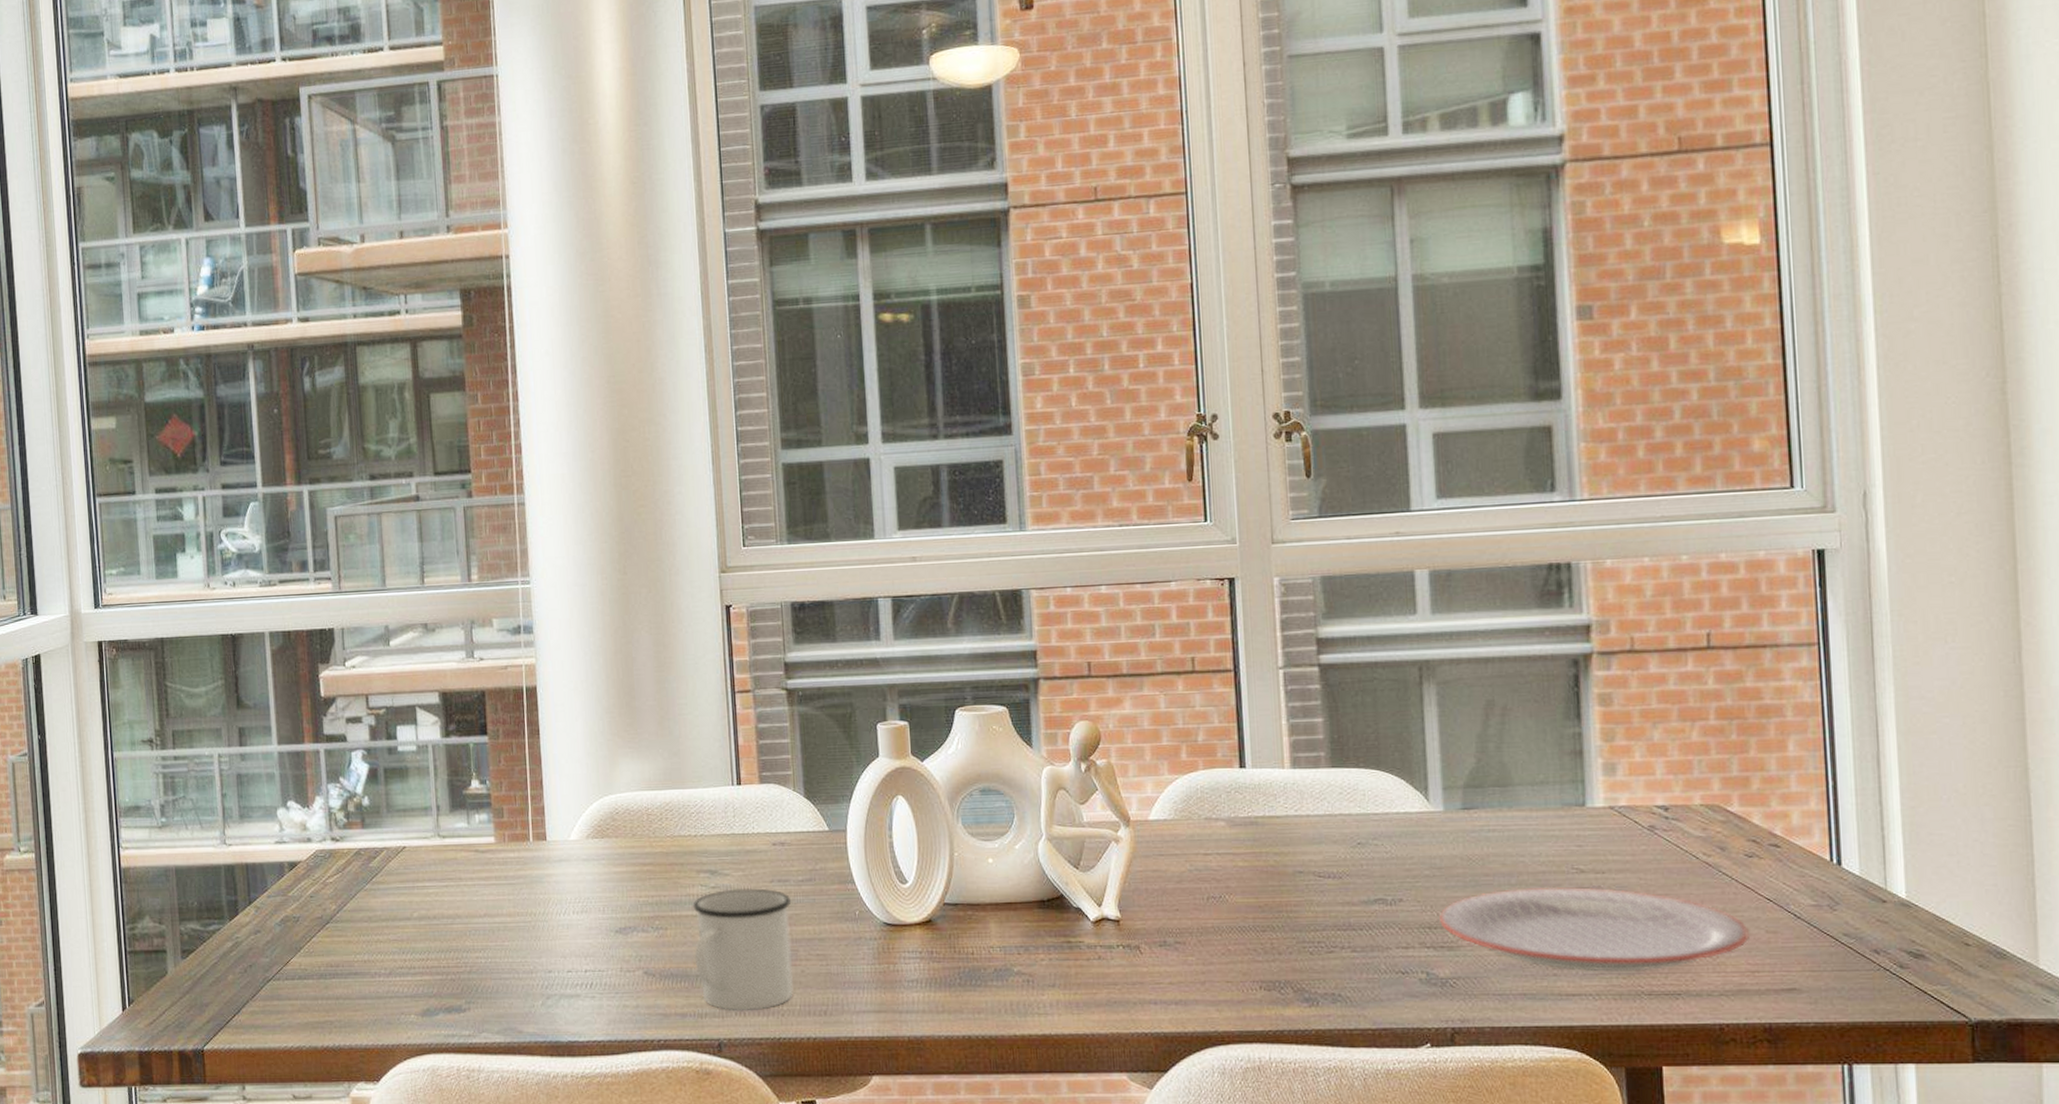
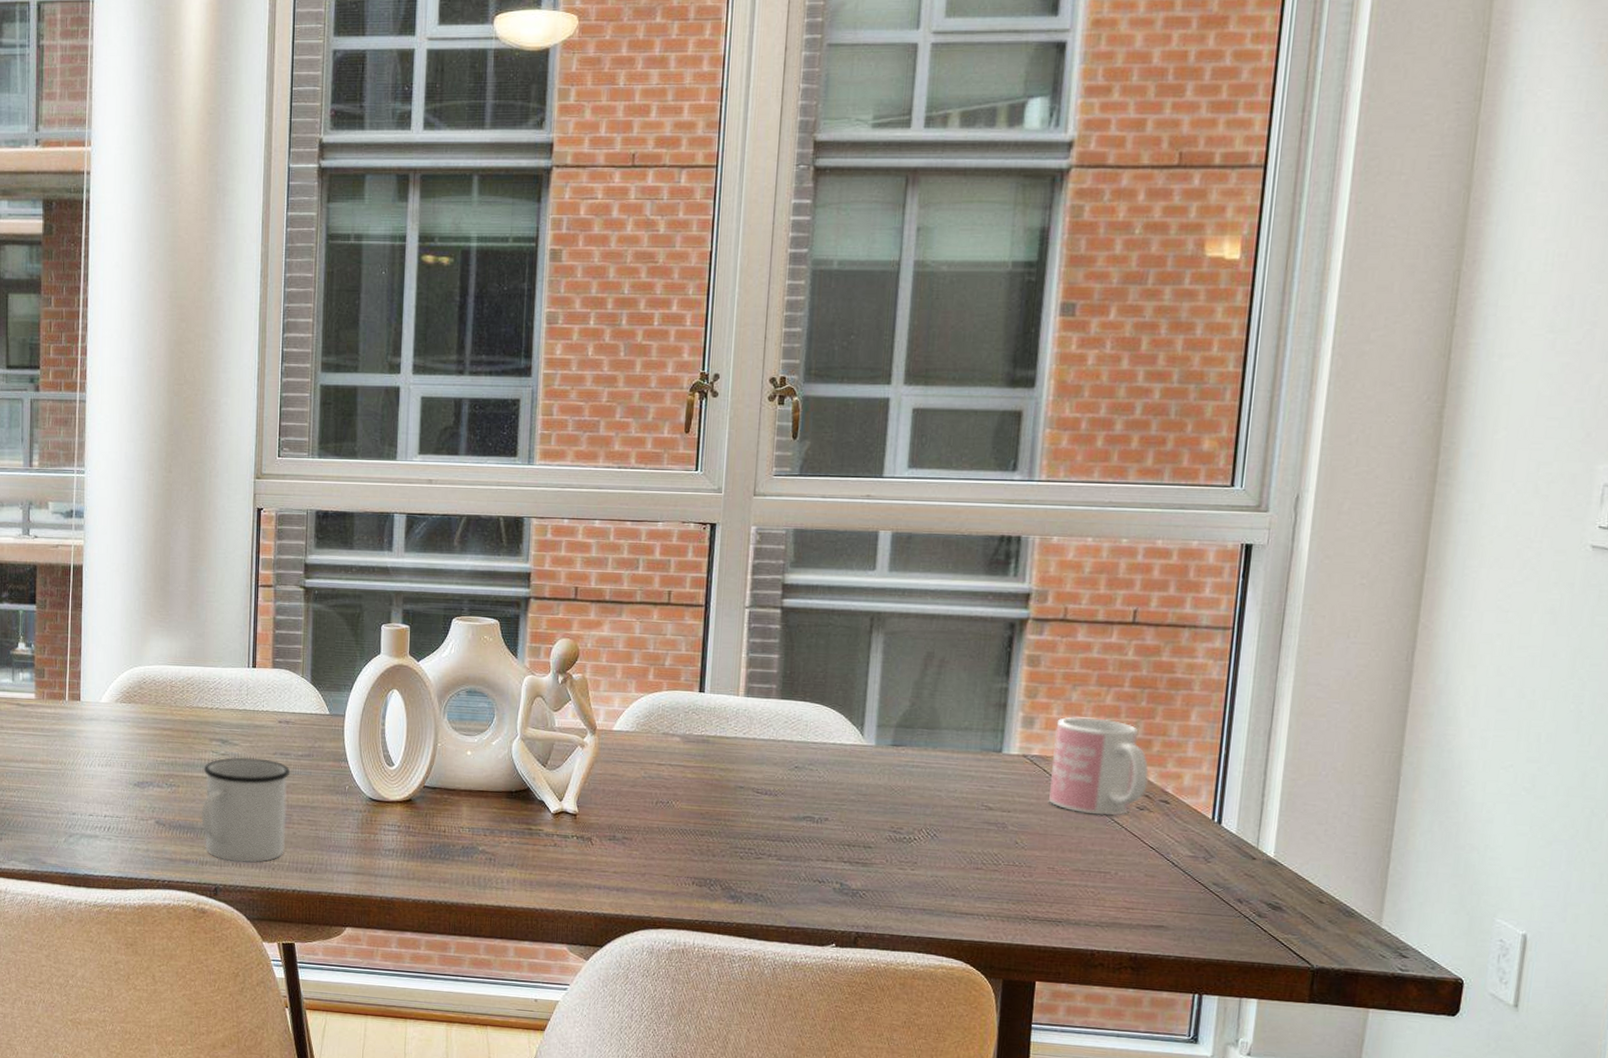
plate: present [1440,886,1749,972] -> none [858,818,1130,899]
mug: none [1641,757,1753,867] -> present [1049,717,1149,816]

